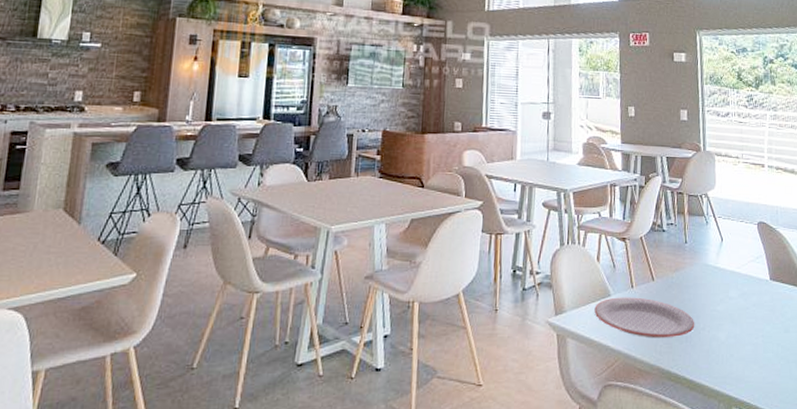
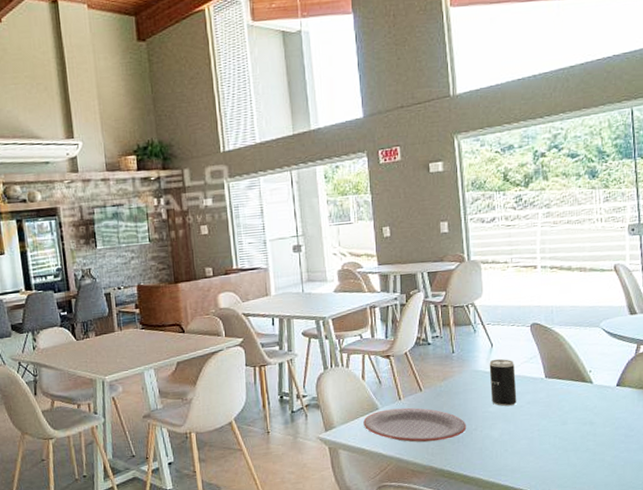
beverage can: none [718,254,744,307] -> present [489,358,517,407]

